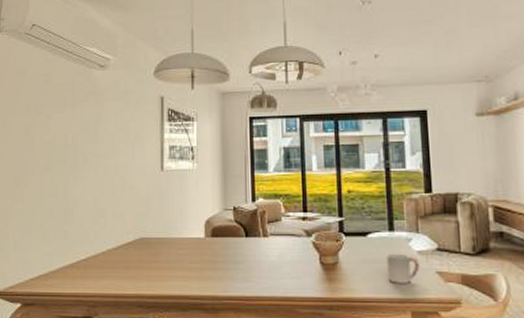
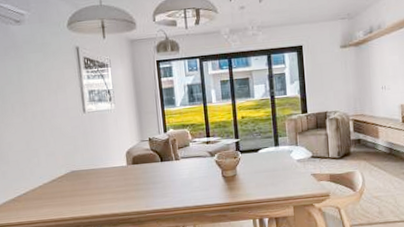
cup: present [387,253,420,284] -> none [274,163,299,186]

